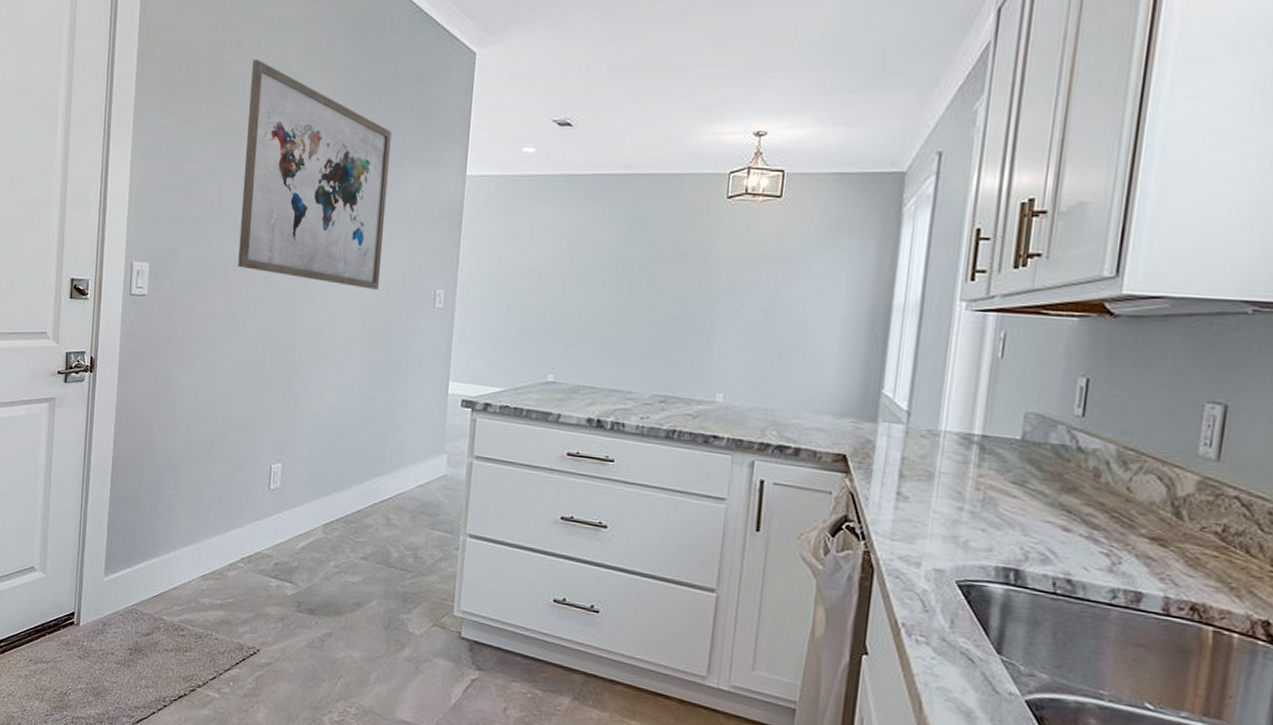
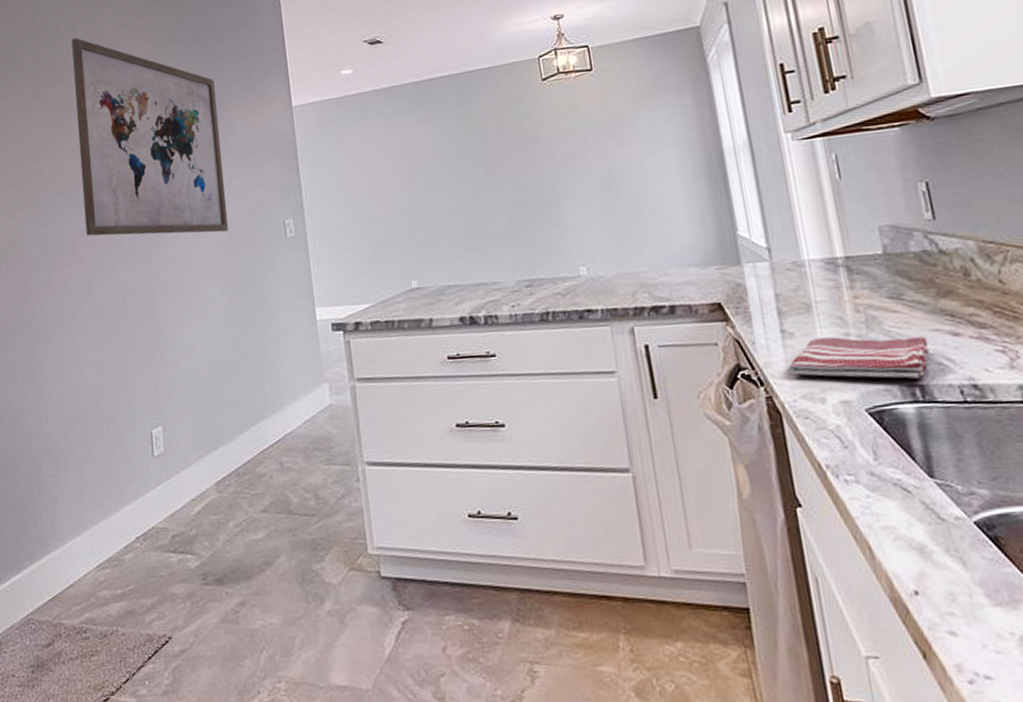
dish towel: none [894,506,1037,563] -> present [789,336,930,379]

